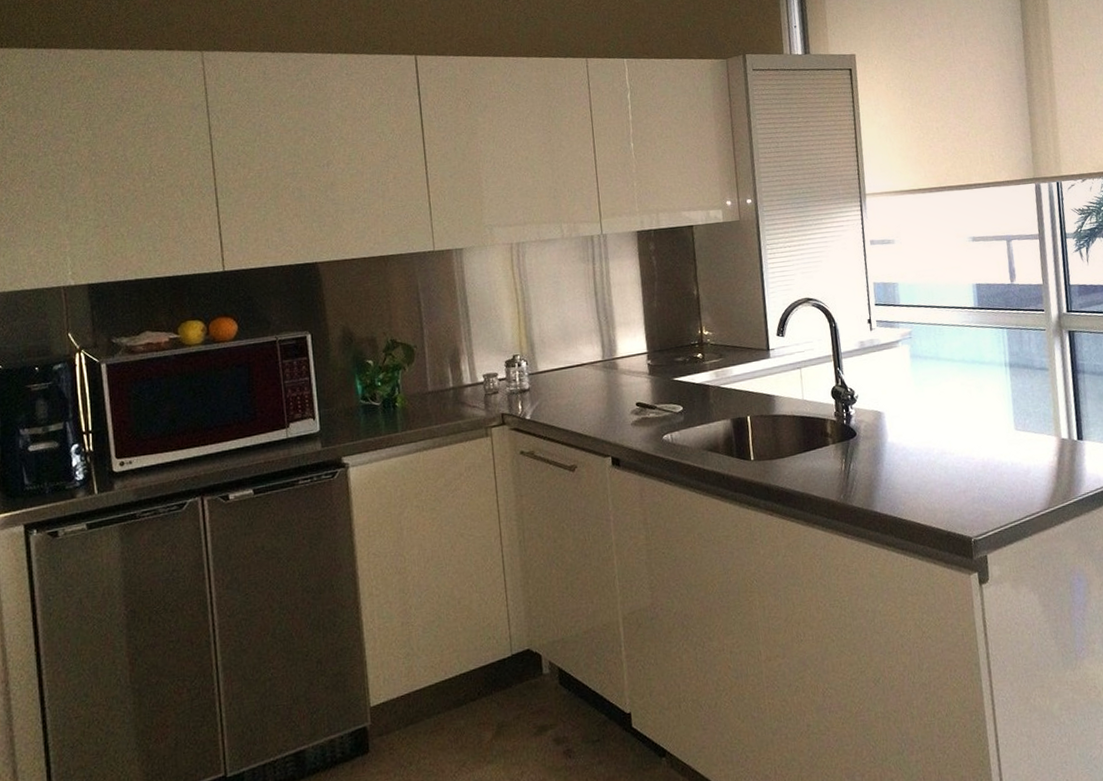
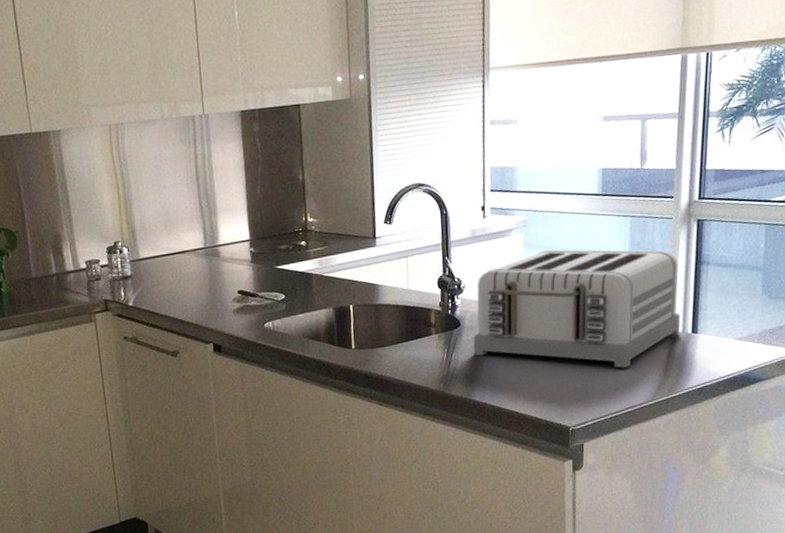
toaster: none [869,359,1066,476] -> present [473,249,681,368]

